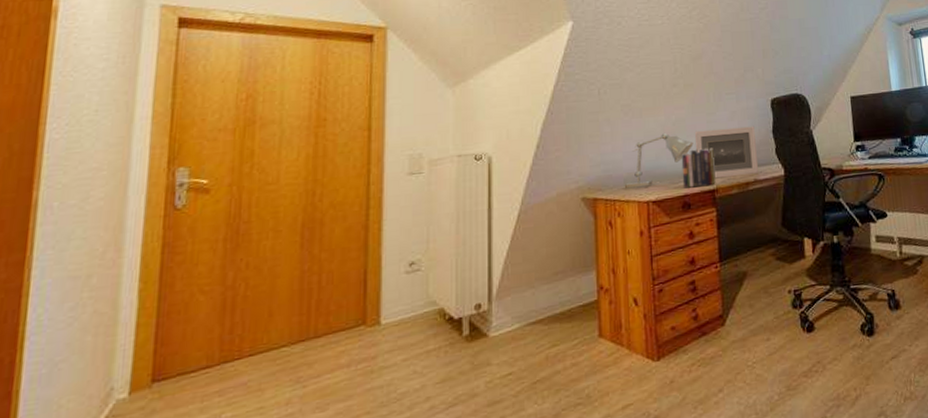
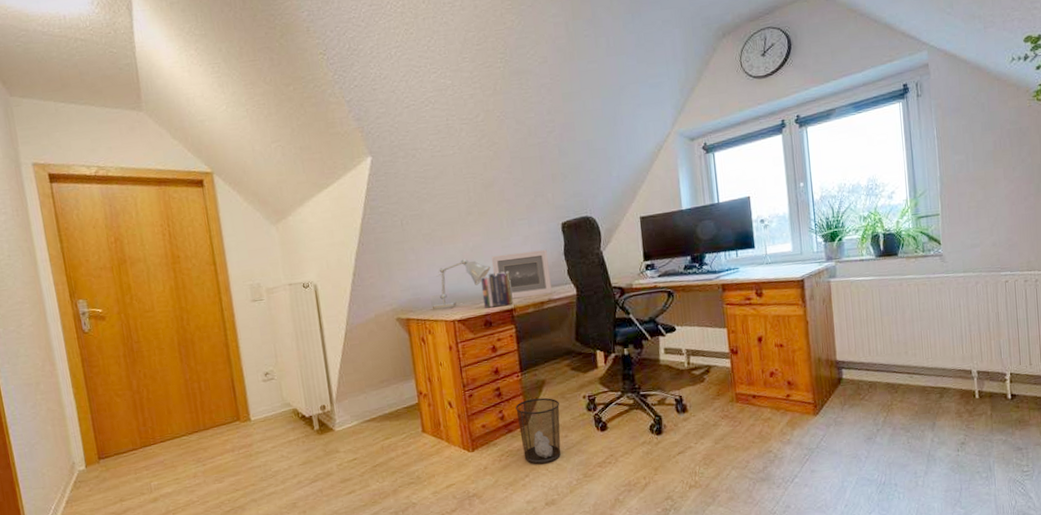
waste bin: none [712,292,762,376] -> present [515,397,561,465]

